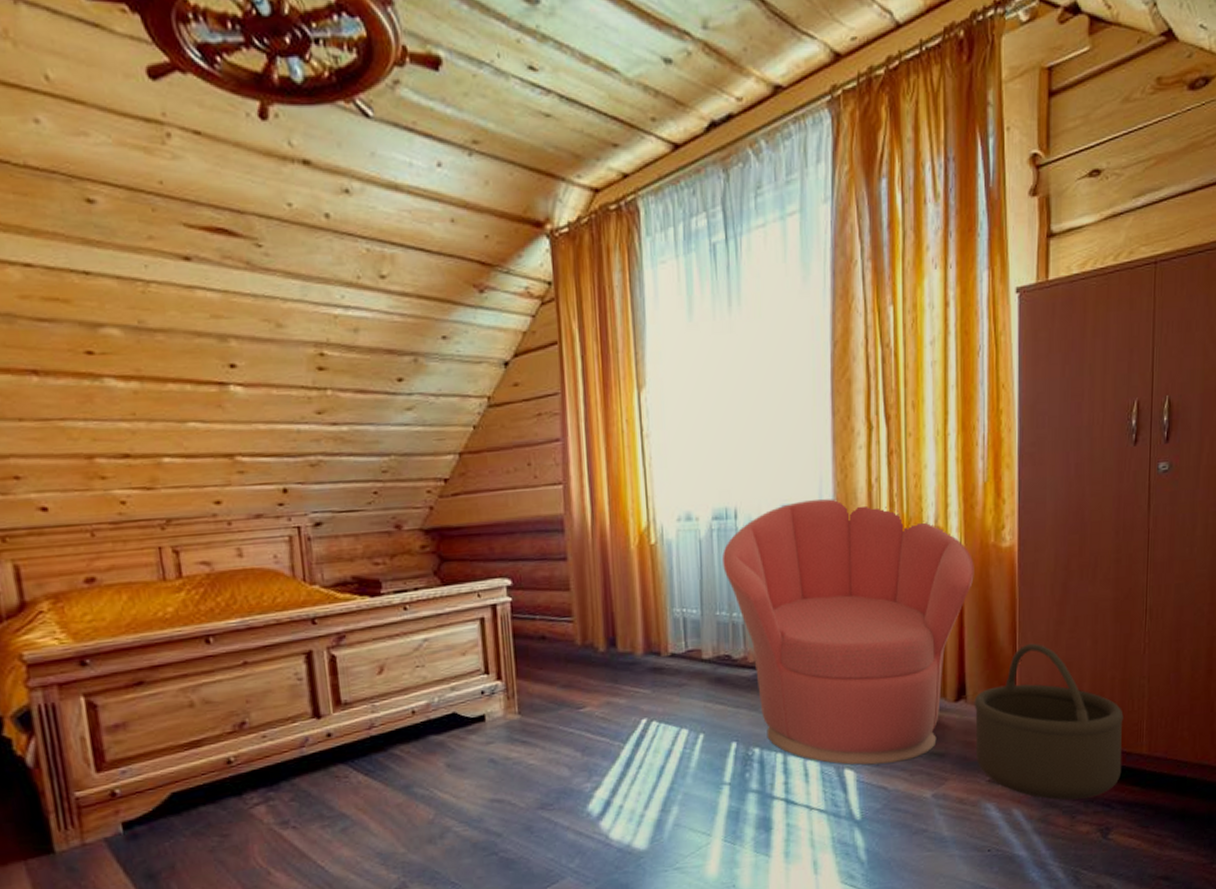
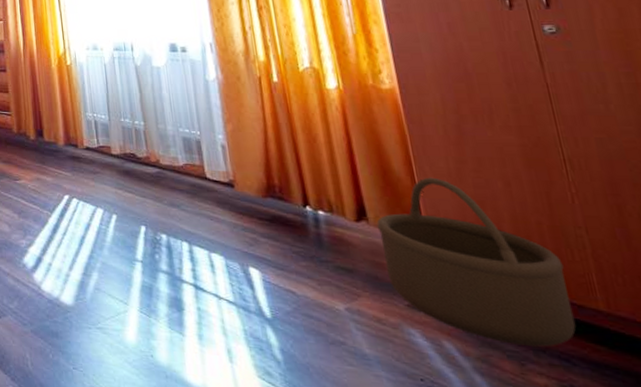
armchair: present [723,498,974,765] -> none [123,40,357,270]

